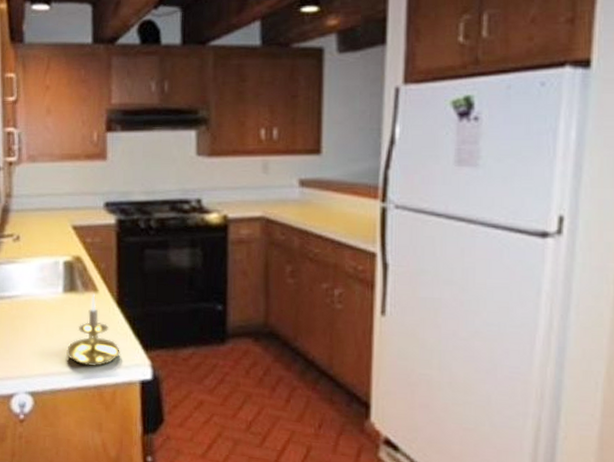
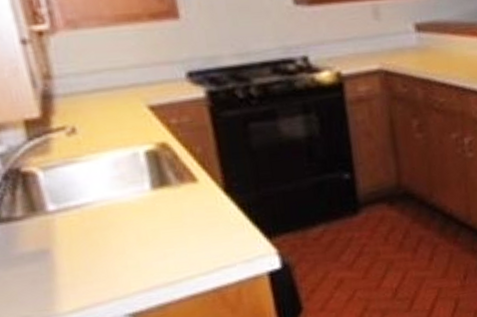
candle holder: present [66,293,120,367] -> none [169,184,239,270]

